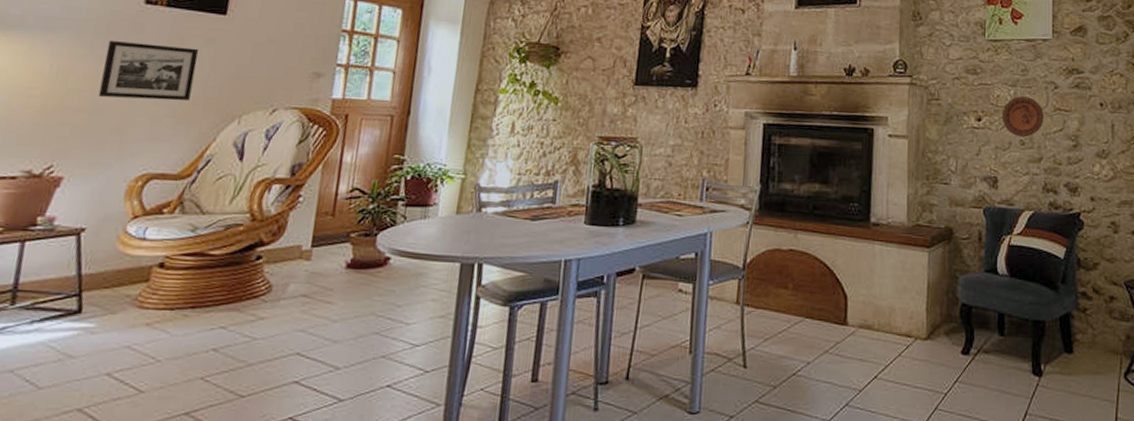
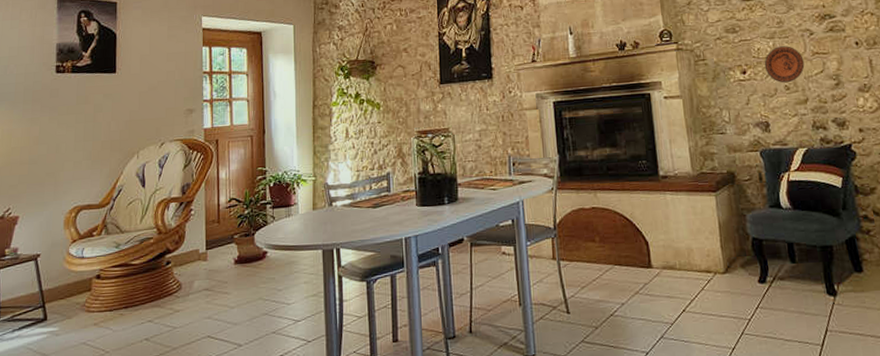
picture frame: present [98,40,199,101] -> none [33,102,100,150]

